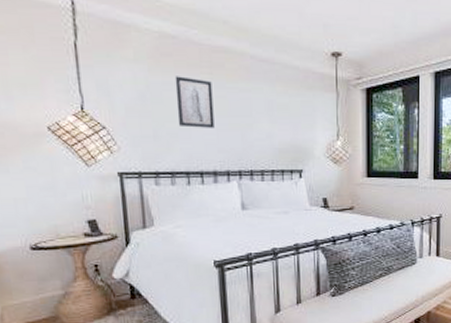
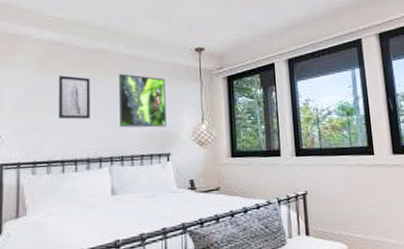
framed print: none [245,77,299,142] -> present [119,73,167,128]

